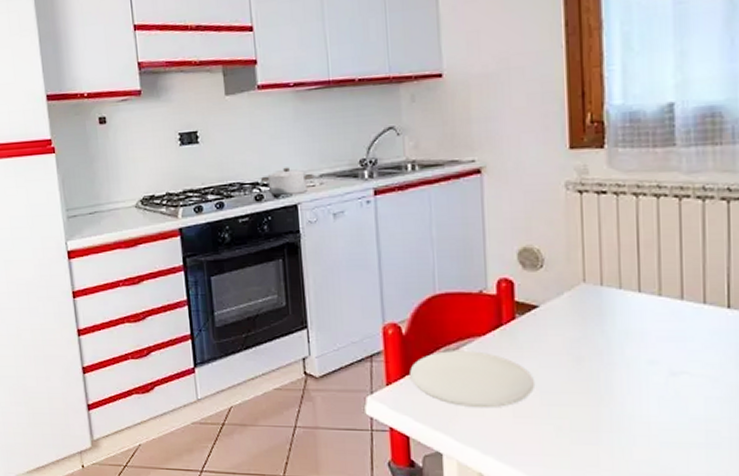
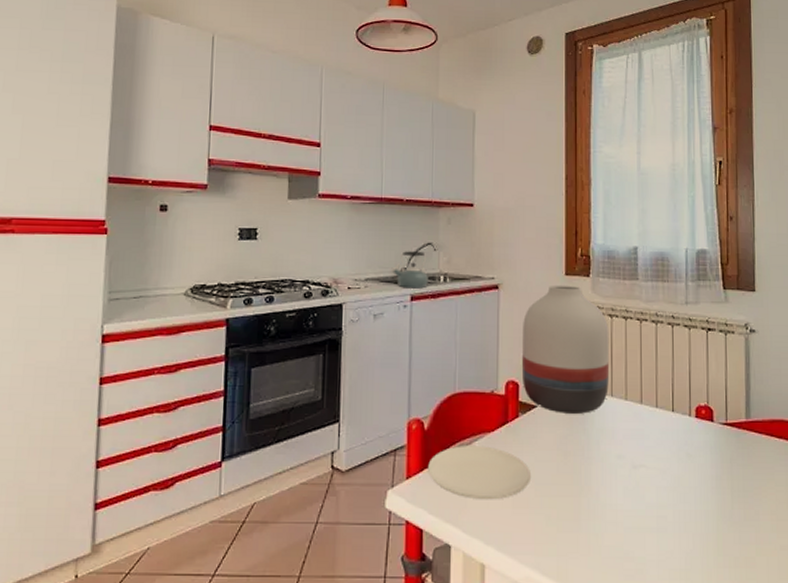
cooking pot: present [261,167,315,197] -> none [312,269,361,296]
kettle: none [348,138,393,182] -> present [391,251,428,289]
vase: none [515,160,636,314] -> present [521,285,610,414]

